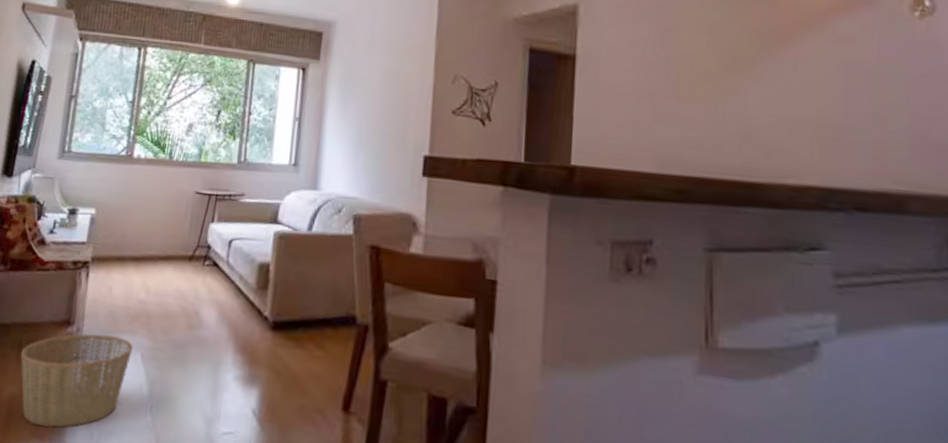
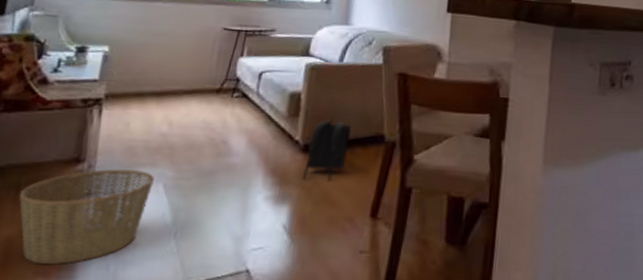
backpack: none [271,293,321,365] -> present [301,117,352,181]

